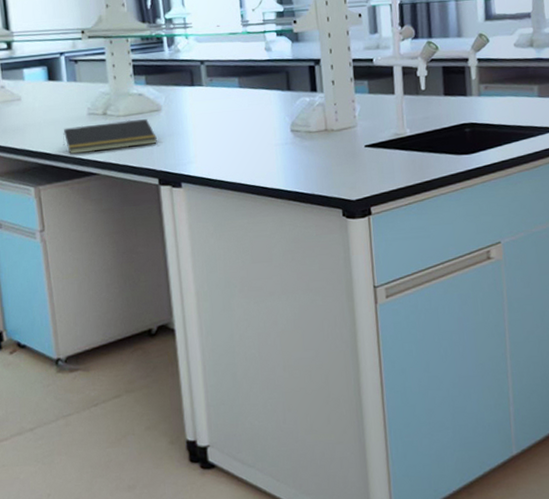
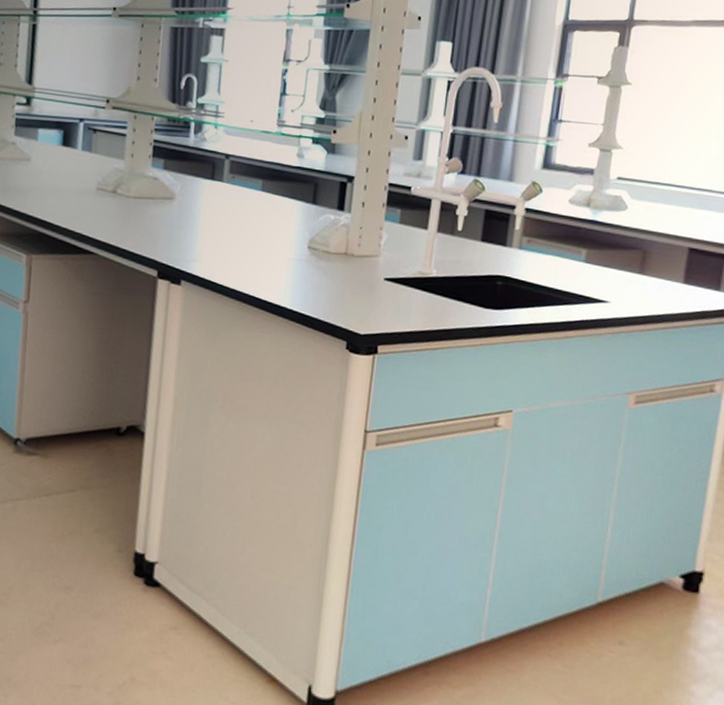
notepad: present [62,119,158,155] -> none [64,199,165,235]

